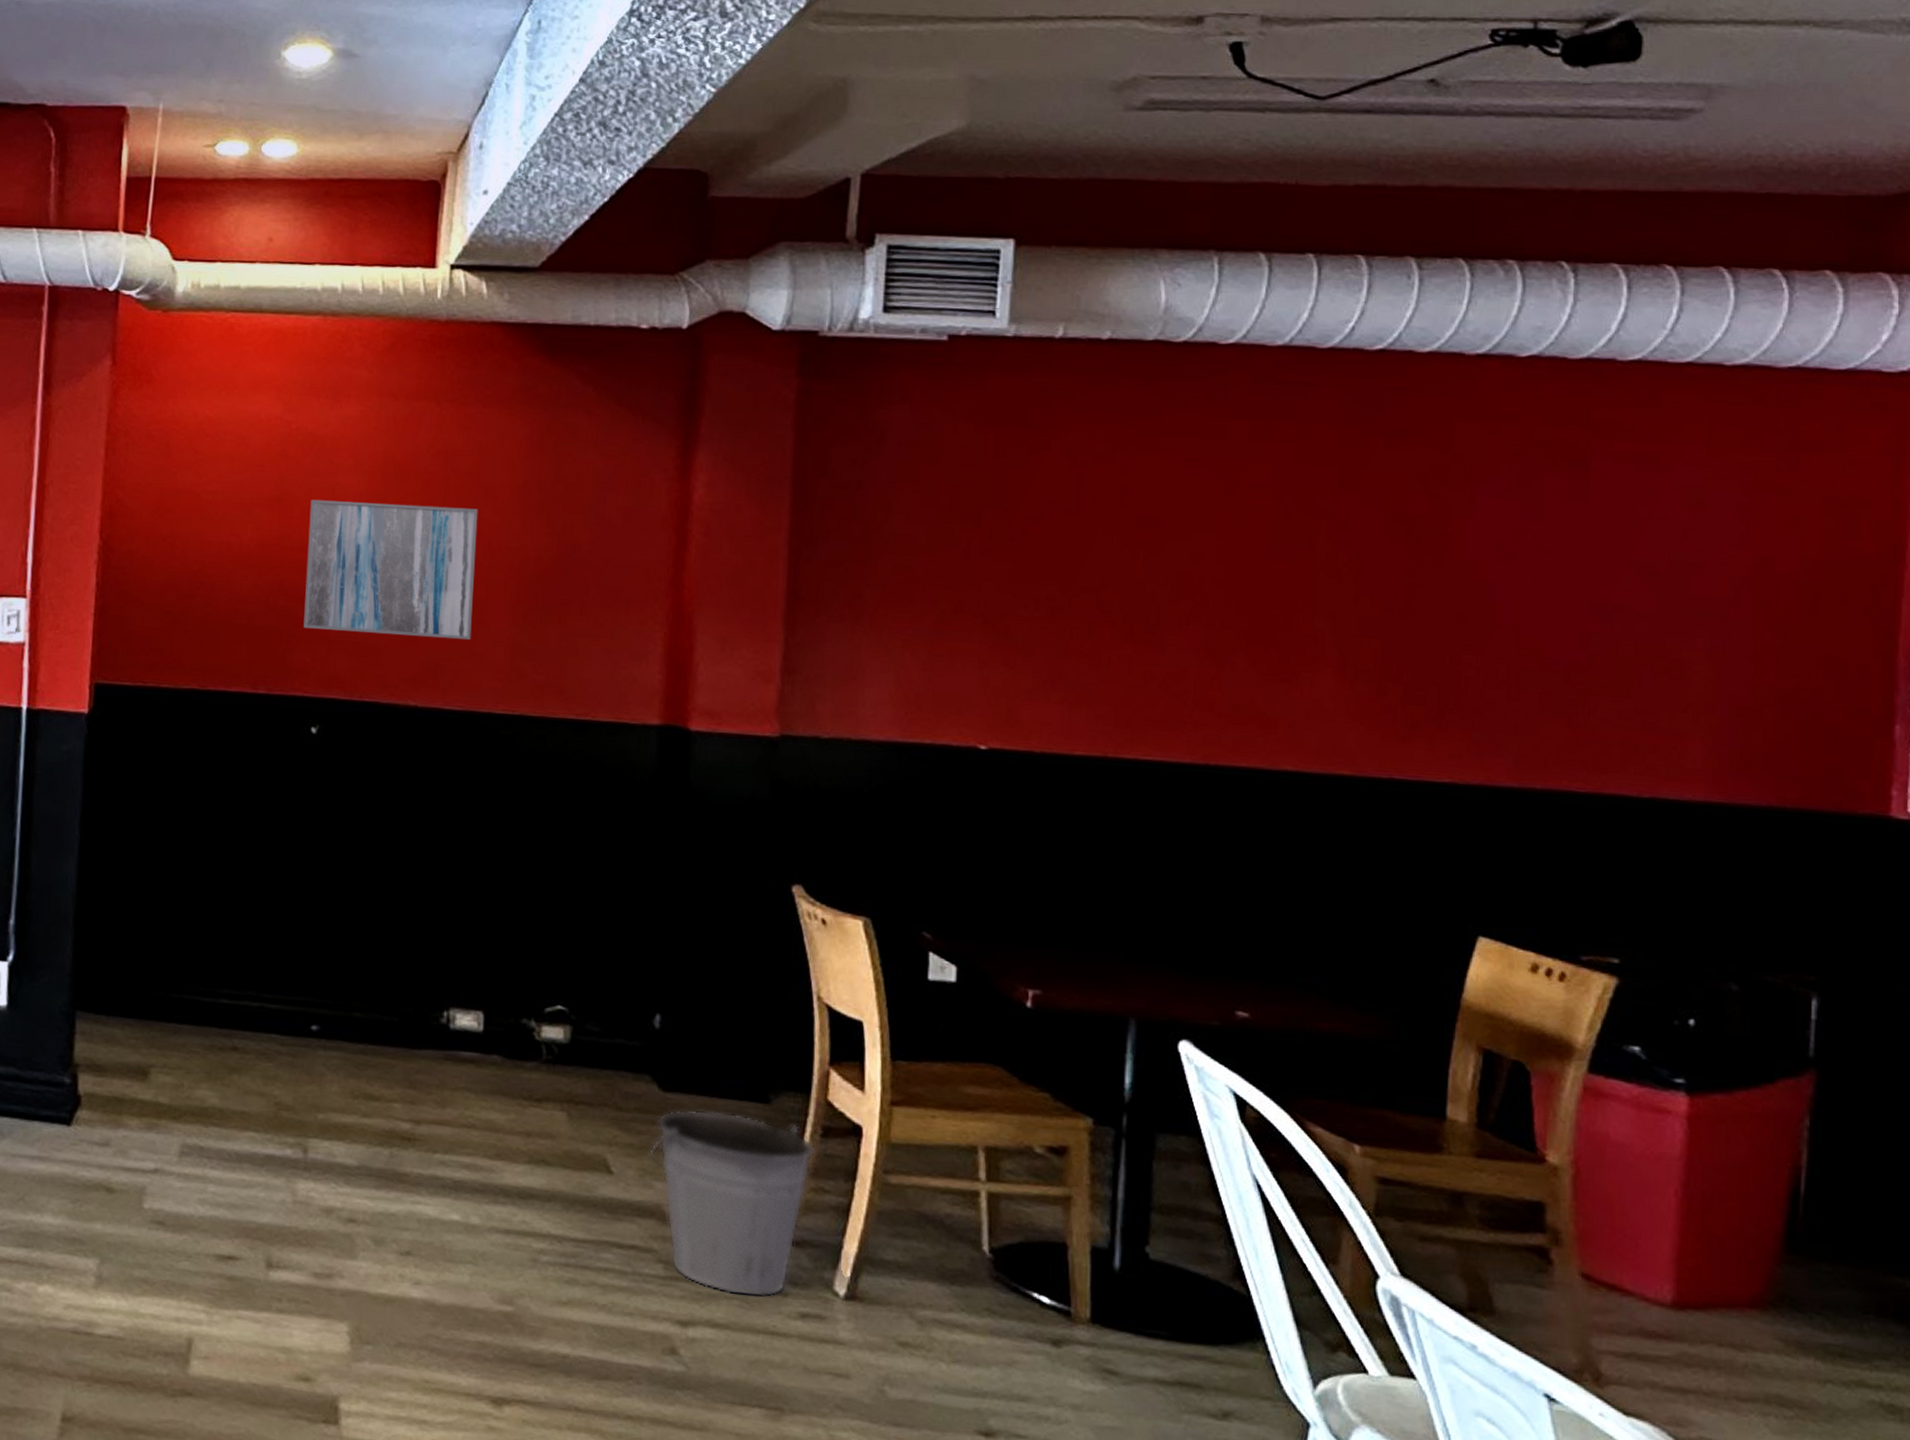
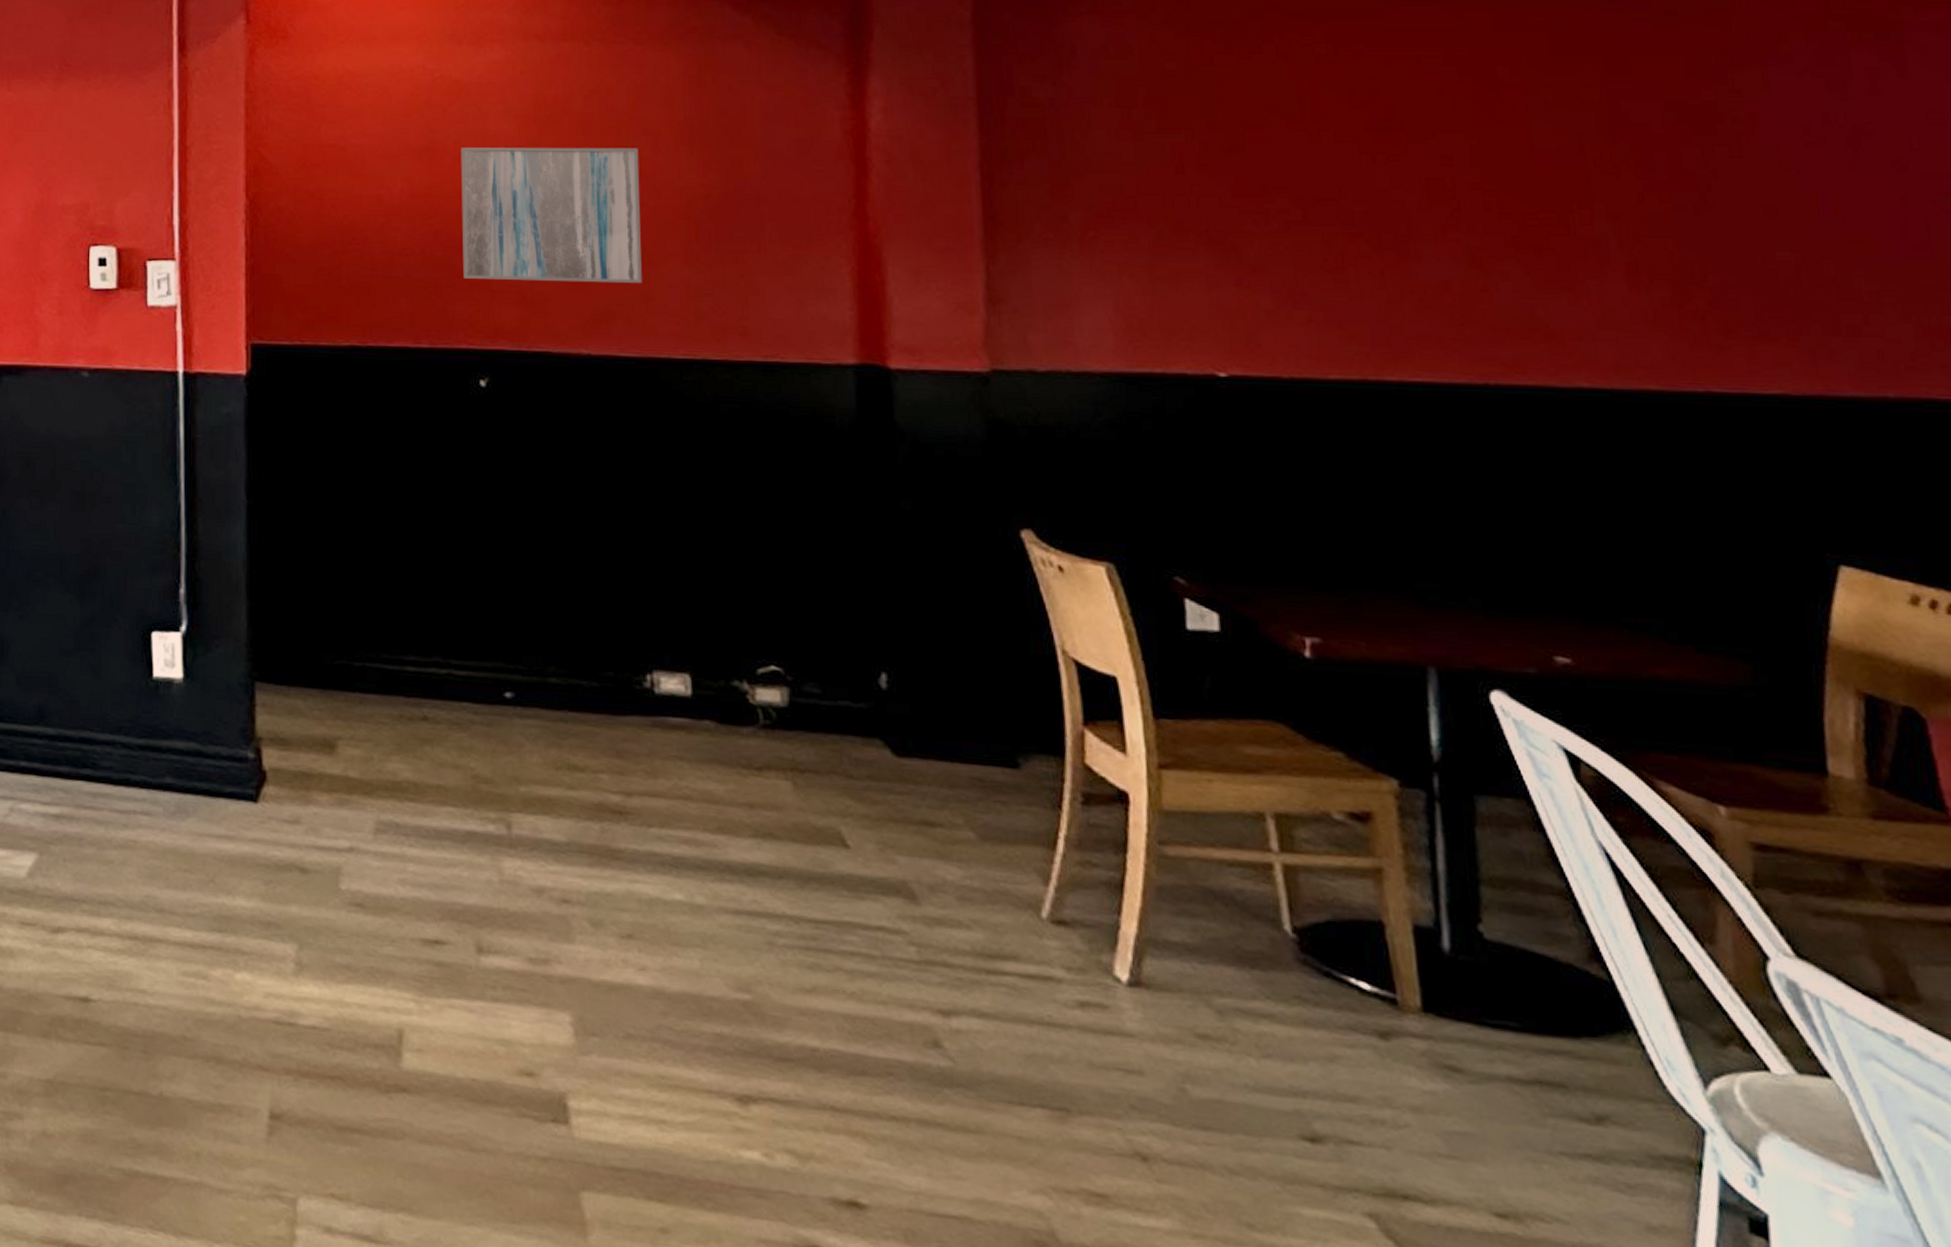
bucket: present [648,1109,815,1298] -> none [887,776,1077,984]

